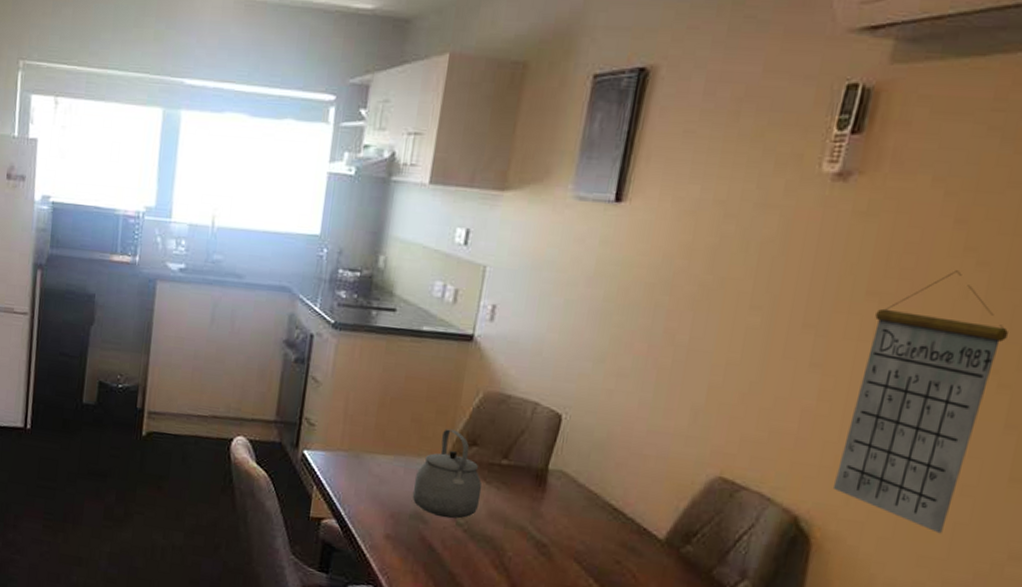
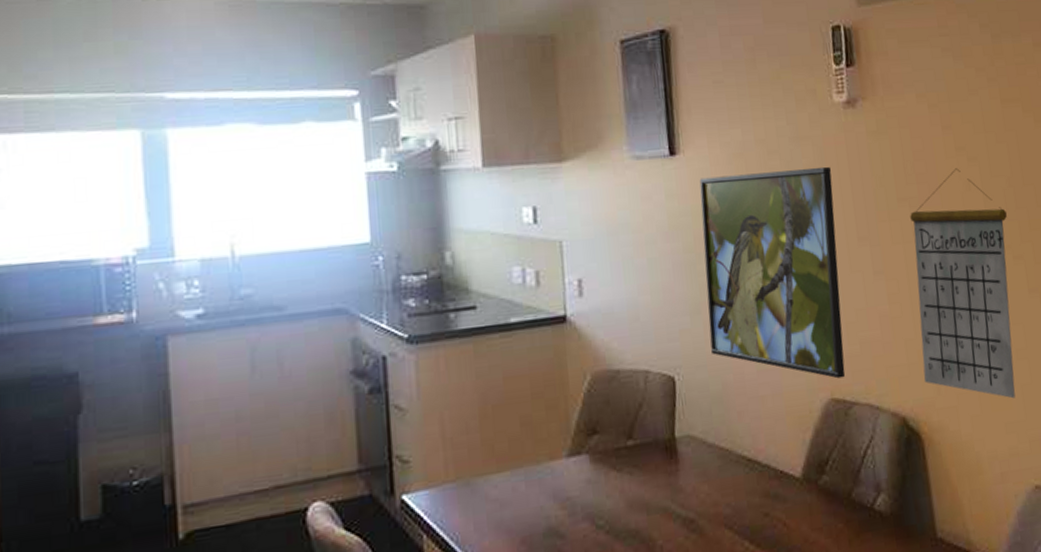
tea kettle: present [412,429,482,519] -> none [539,422,615,526]
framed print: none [605,230,795,461] -> present [699,166,846,379]

